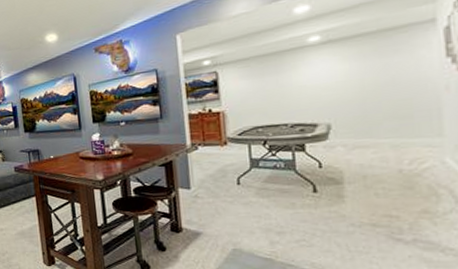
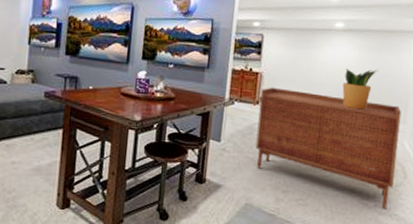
sideboard: none [227,115,439,244] -> present [255,87,402,209]
potted plant: none [333,79,384,131] -> present [342,69,379,110]

